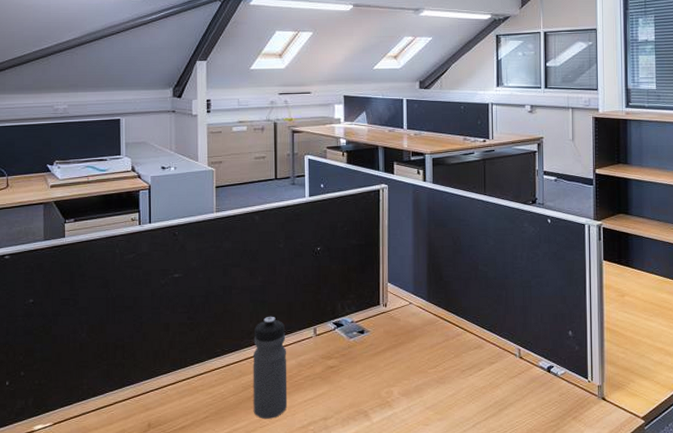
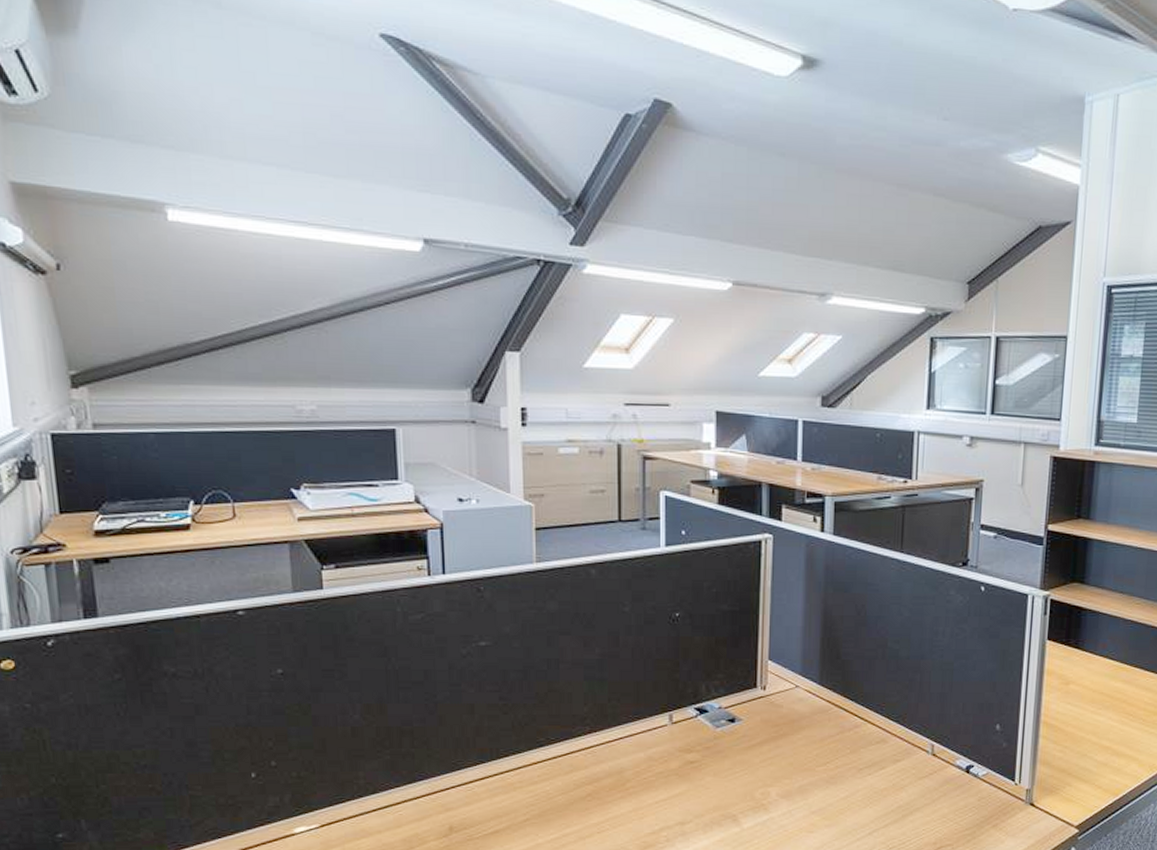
water bottle: present [253,316,288,419] -> none [588,698,634,823]

